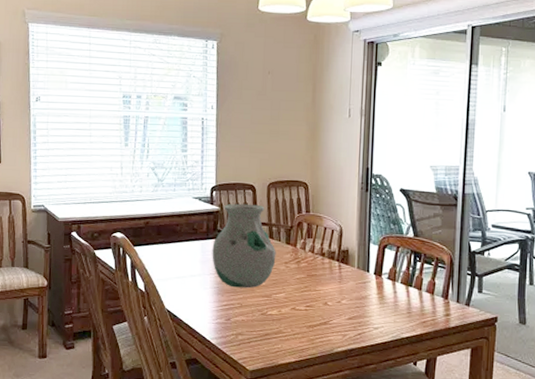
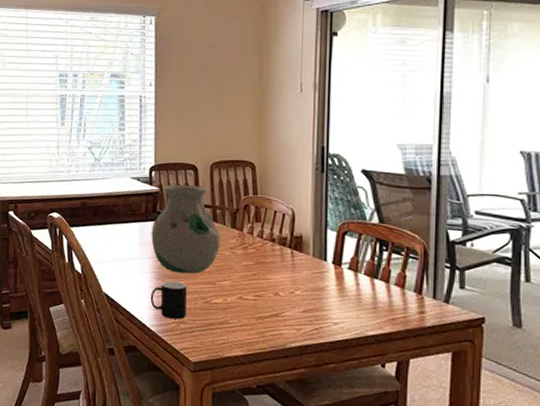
cup: none [210,295,245,331] -> present [150,280,187,320]

